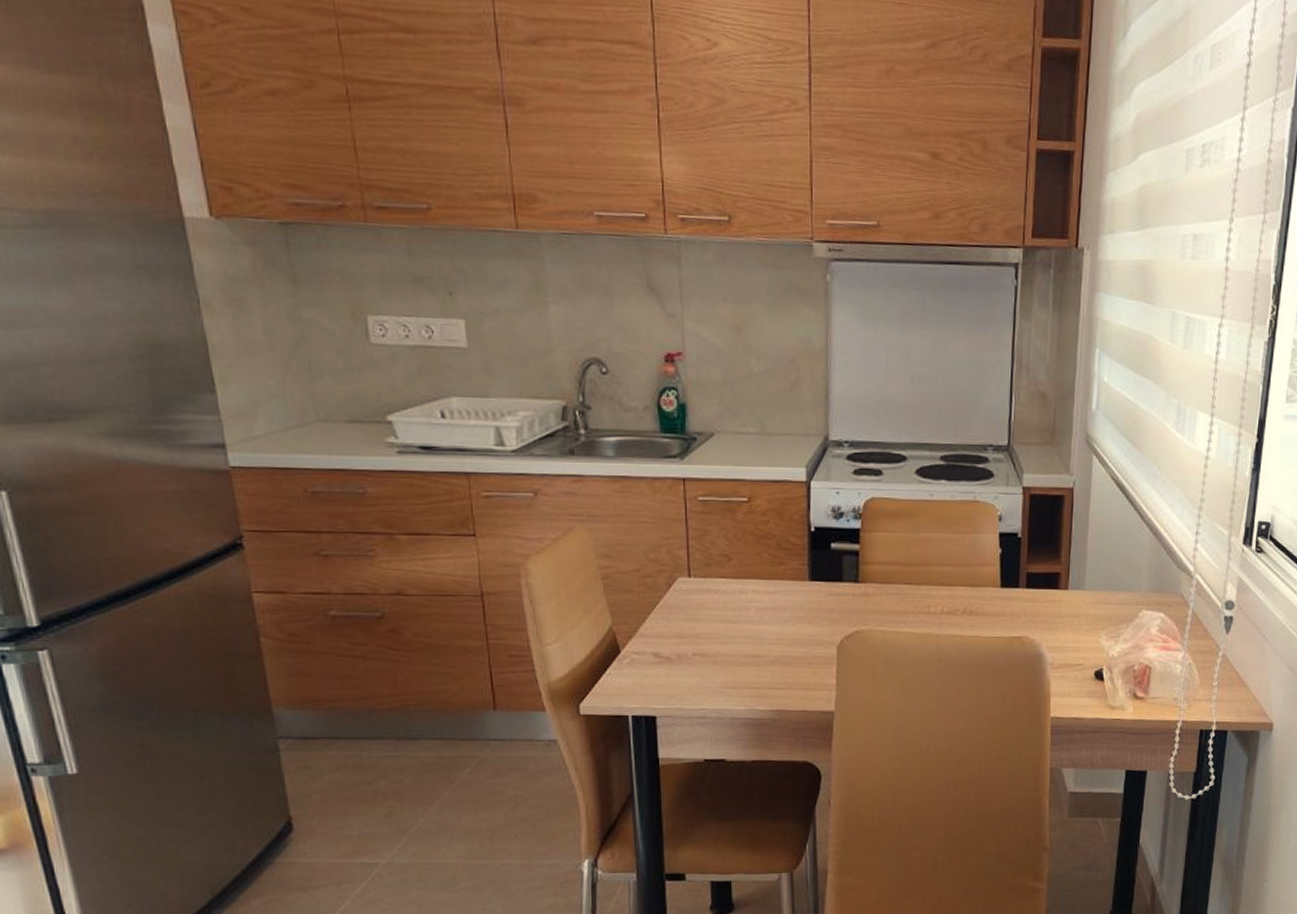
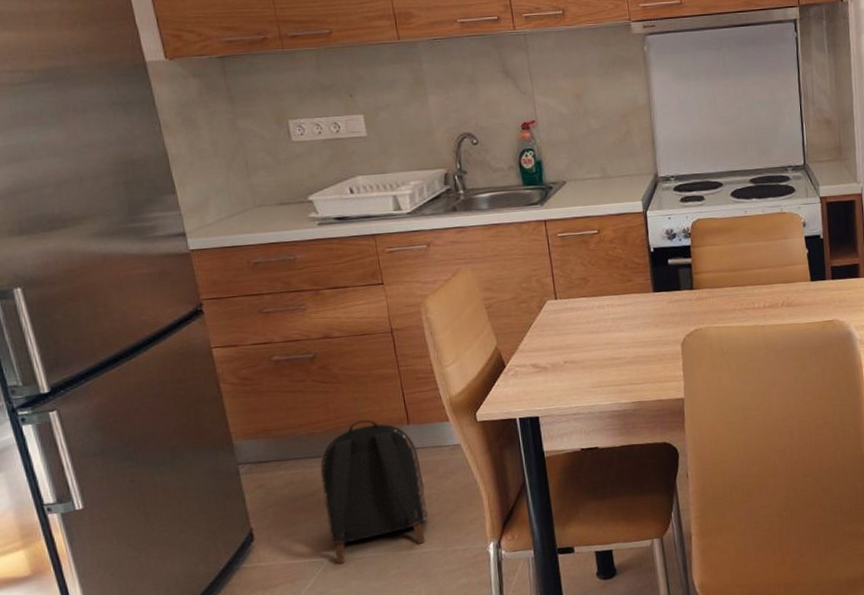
backpack: none [381,698,510,868] -> present [320,419,428,564]

